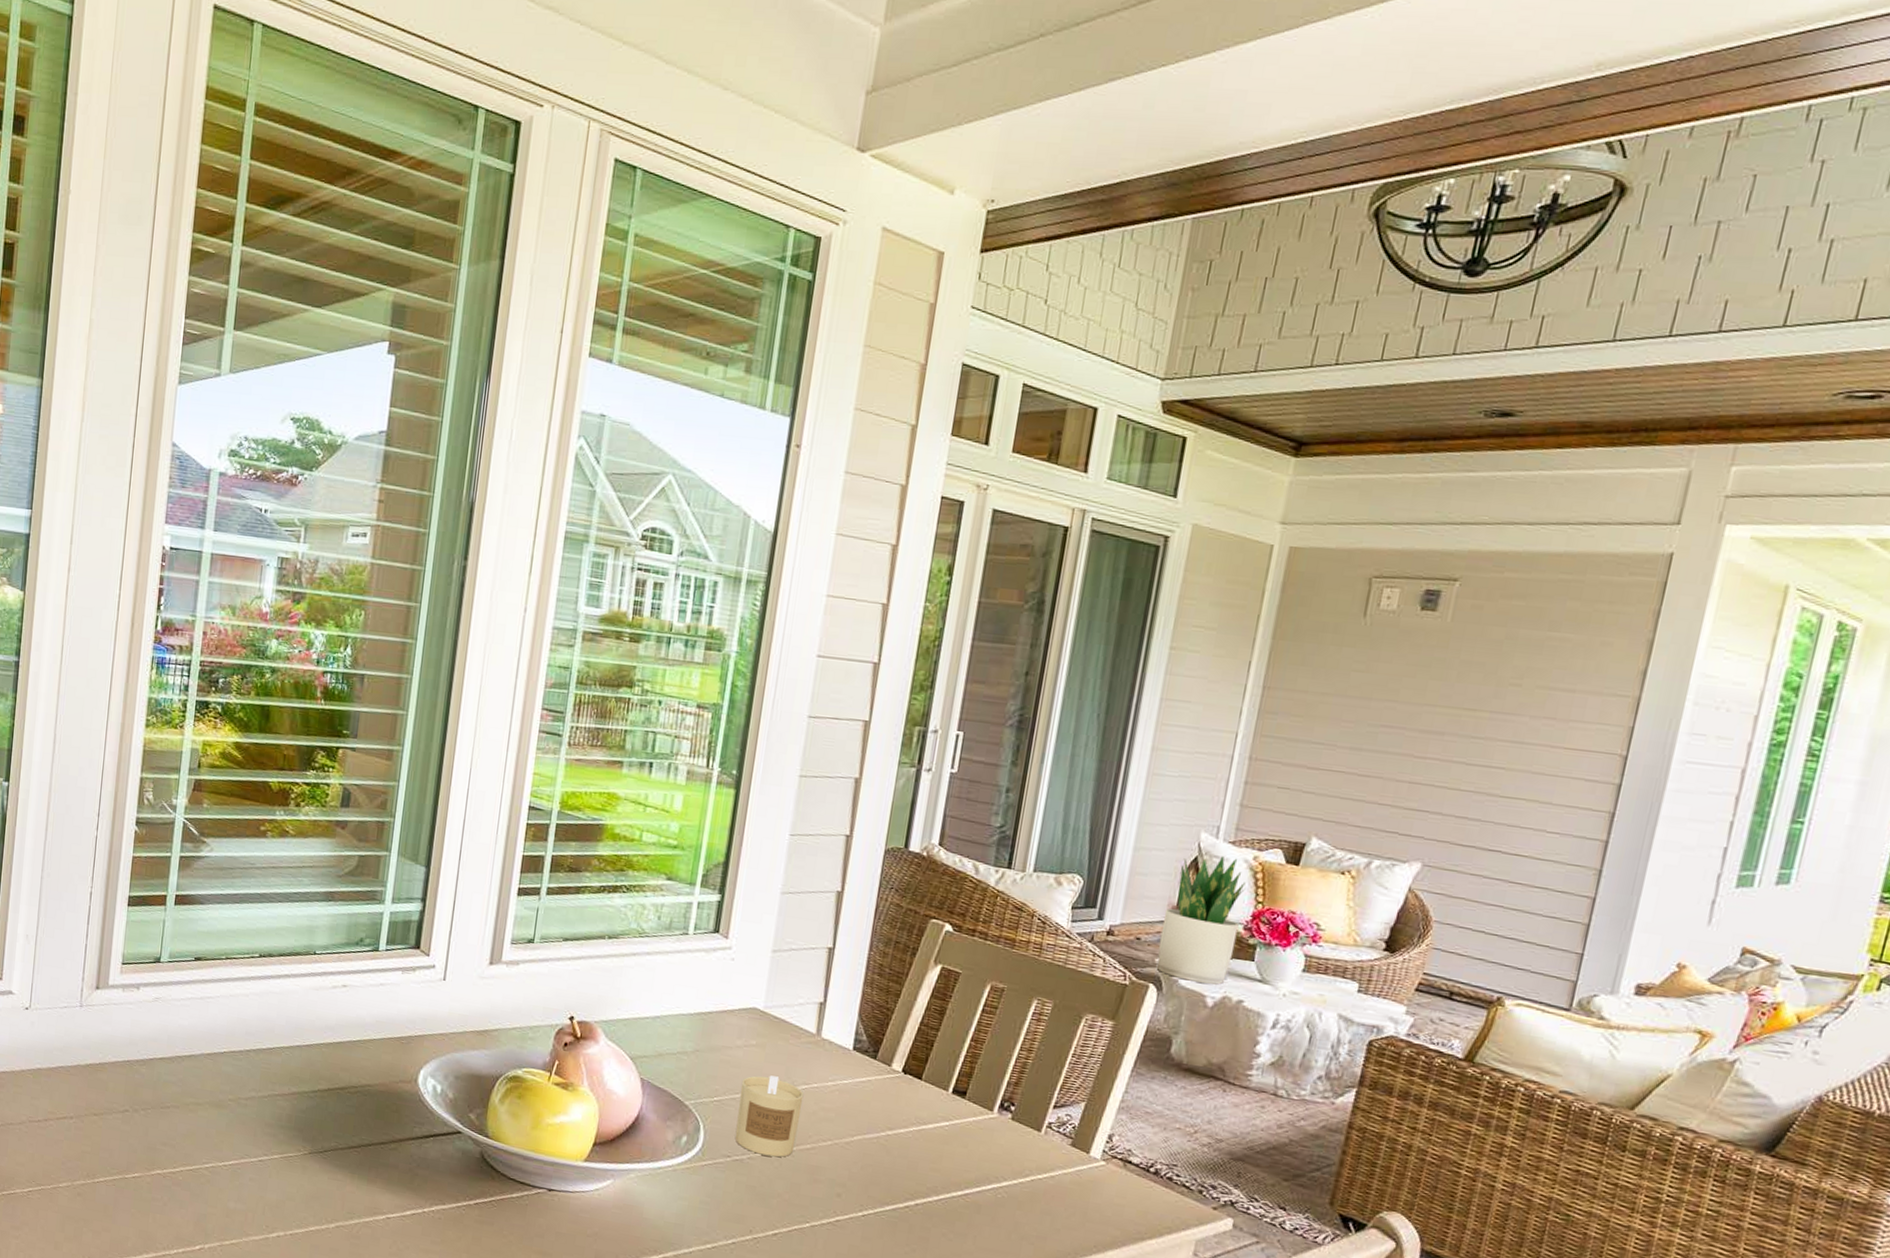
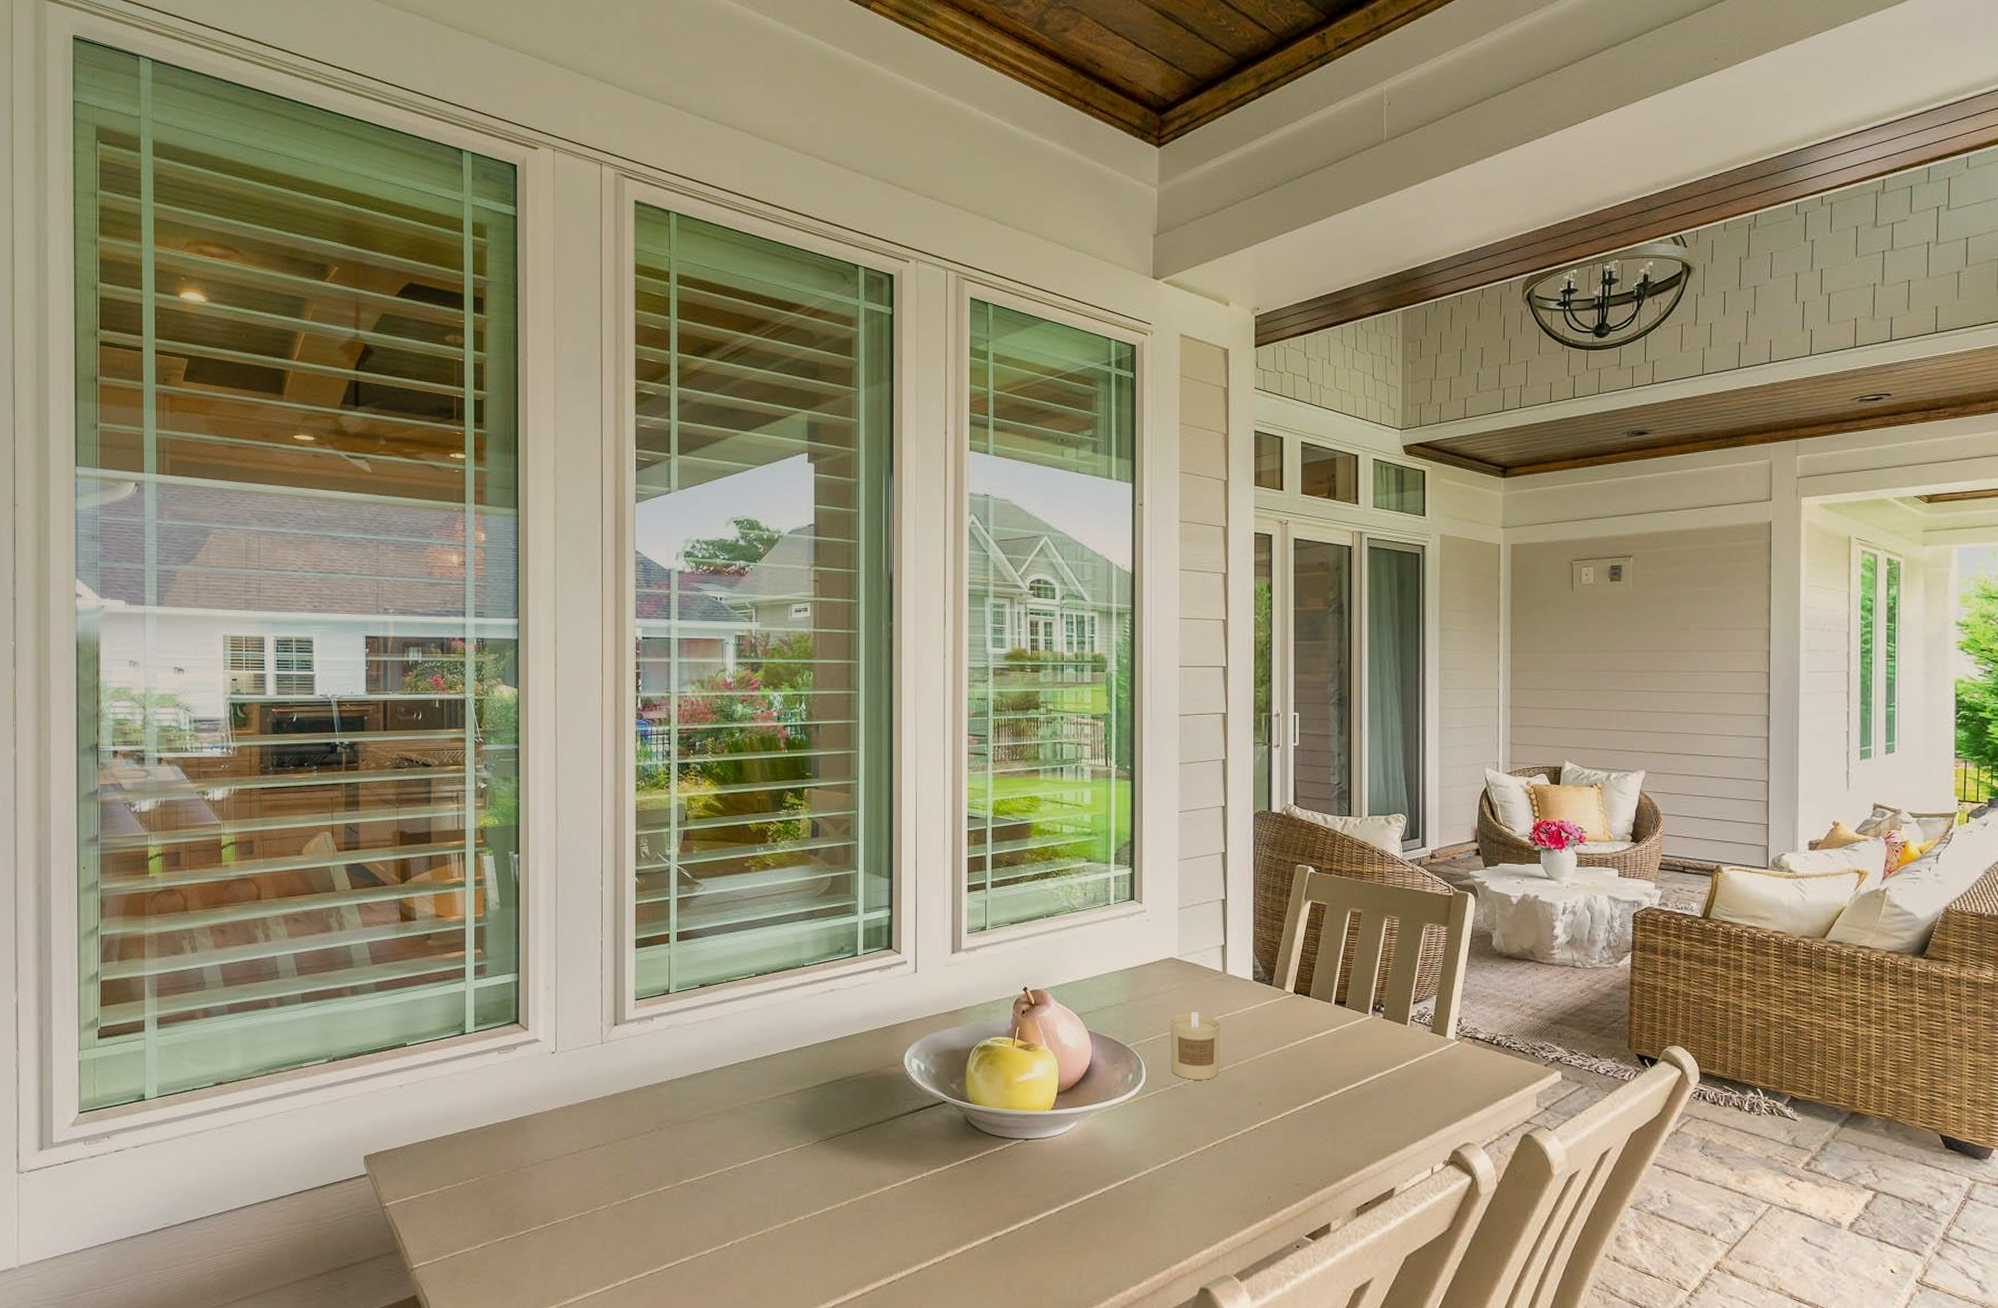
planter: present [1156,856,1246,986] -> none [1470,785,1525,887]

